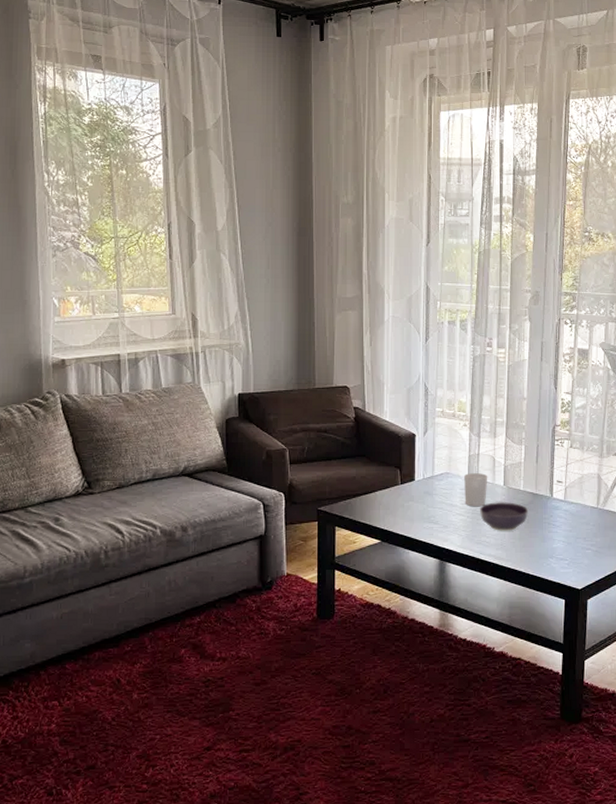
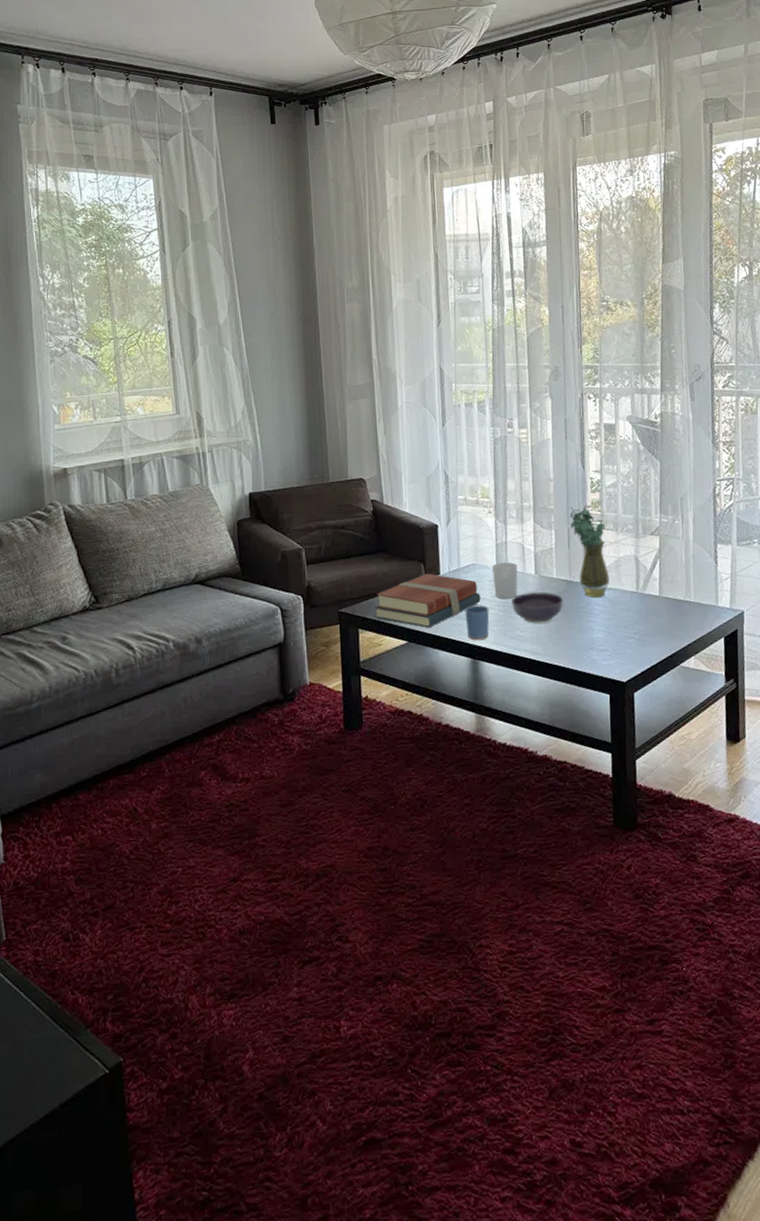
books: none [351,478,451,530] -> present [374,573,481,628]
mug: none [436,511,459,543] -> present [465,605,490,640]
vase: none [540,424,572,510] -> present [570,506,610,598]

